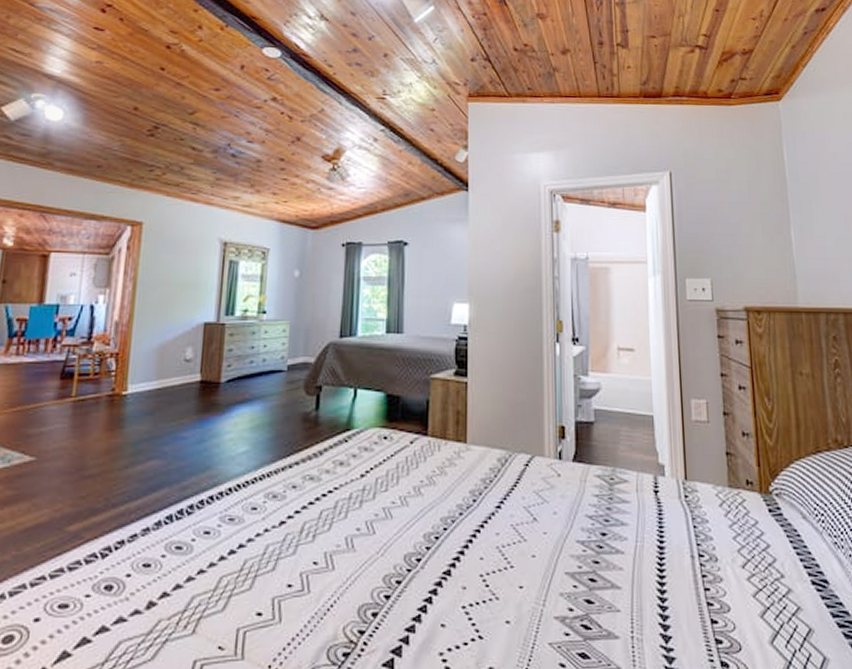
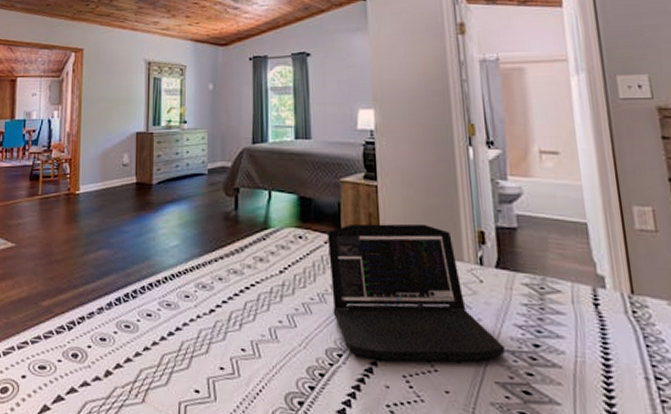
laptop: none [414,420,576,560] -> present [328,223,505,362]

